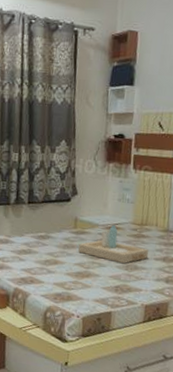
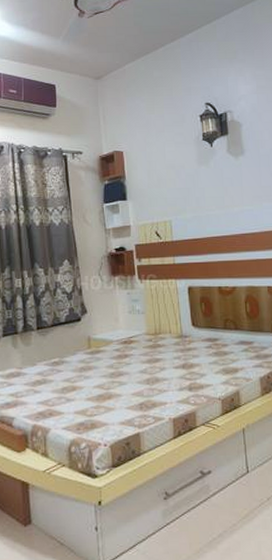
serving tray: present [78,224,149,264] -> none [95,338,168,378]

